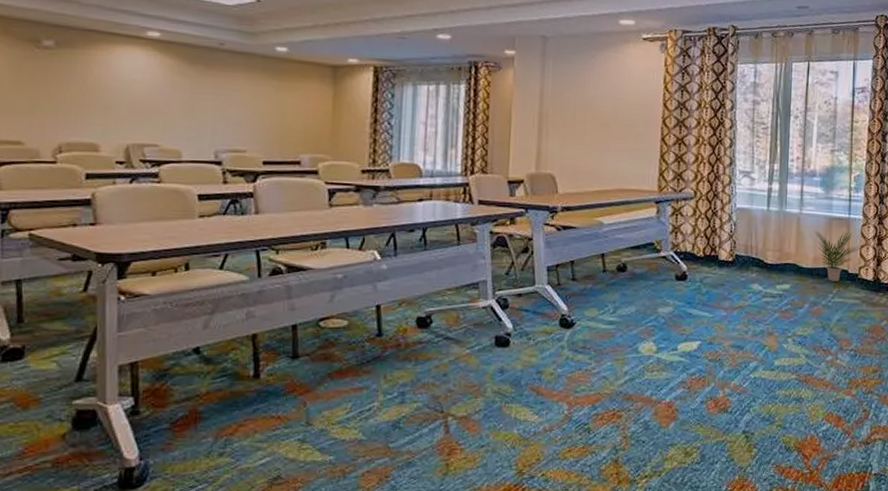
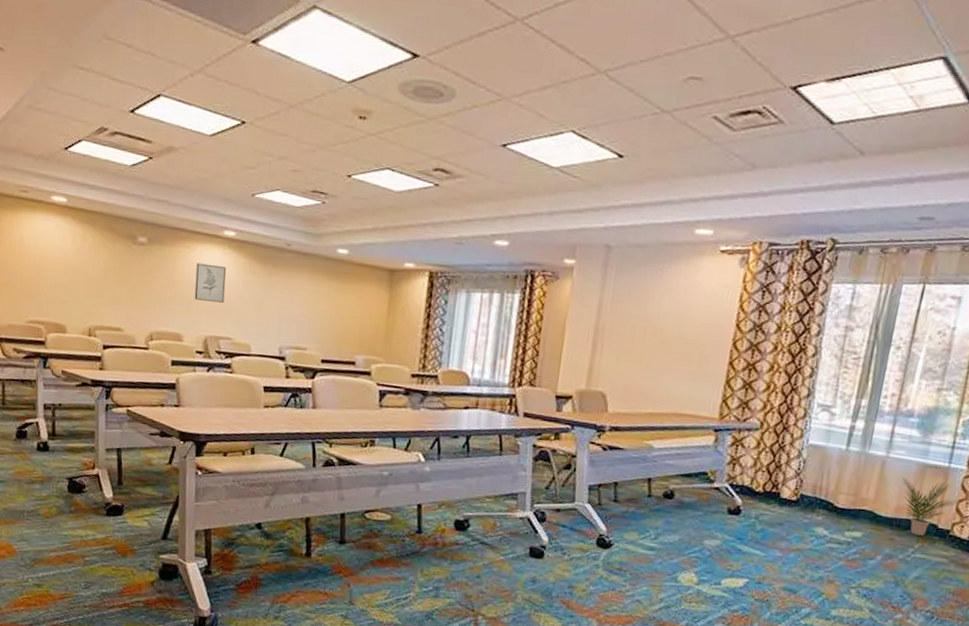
wall art: none [113,66,151,107] -> present [194,263,226,303]

